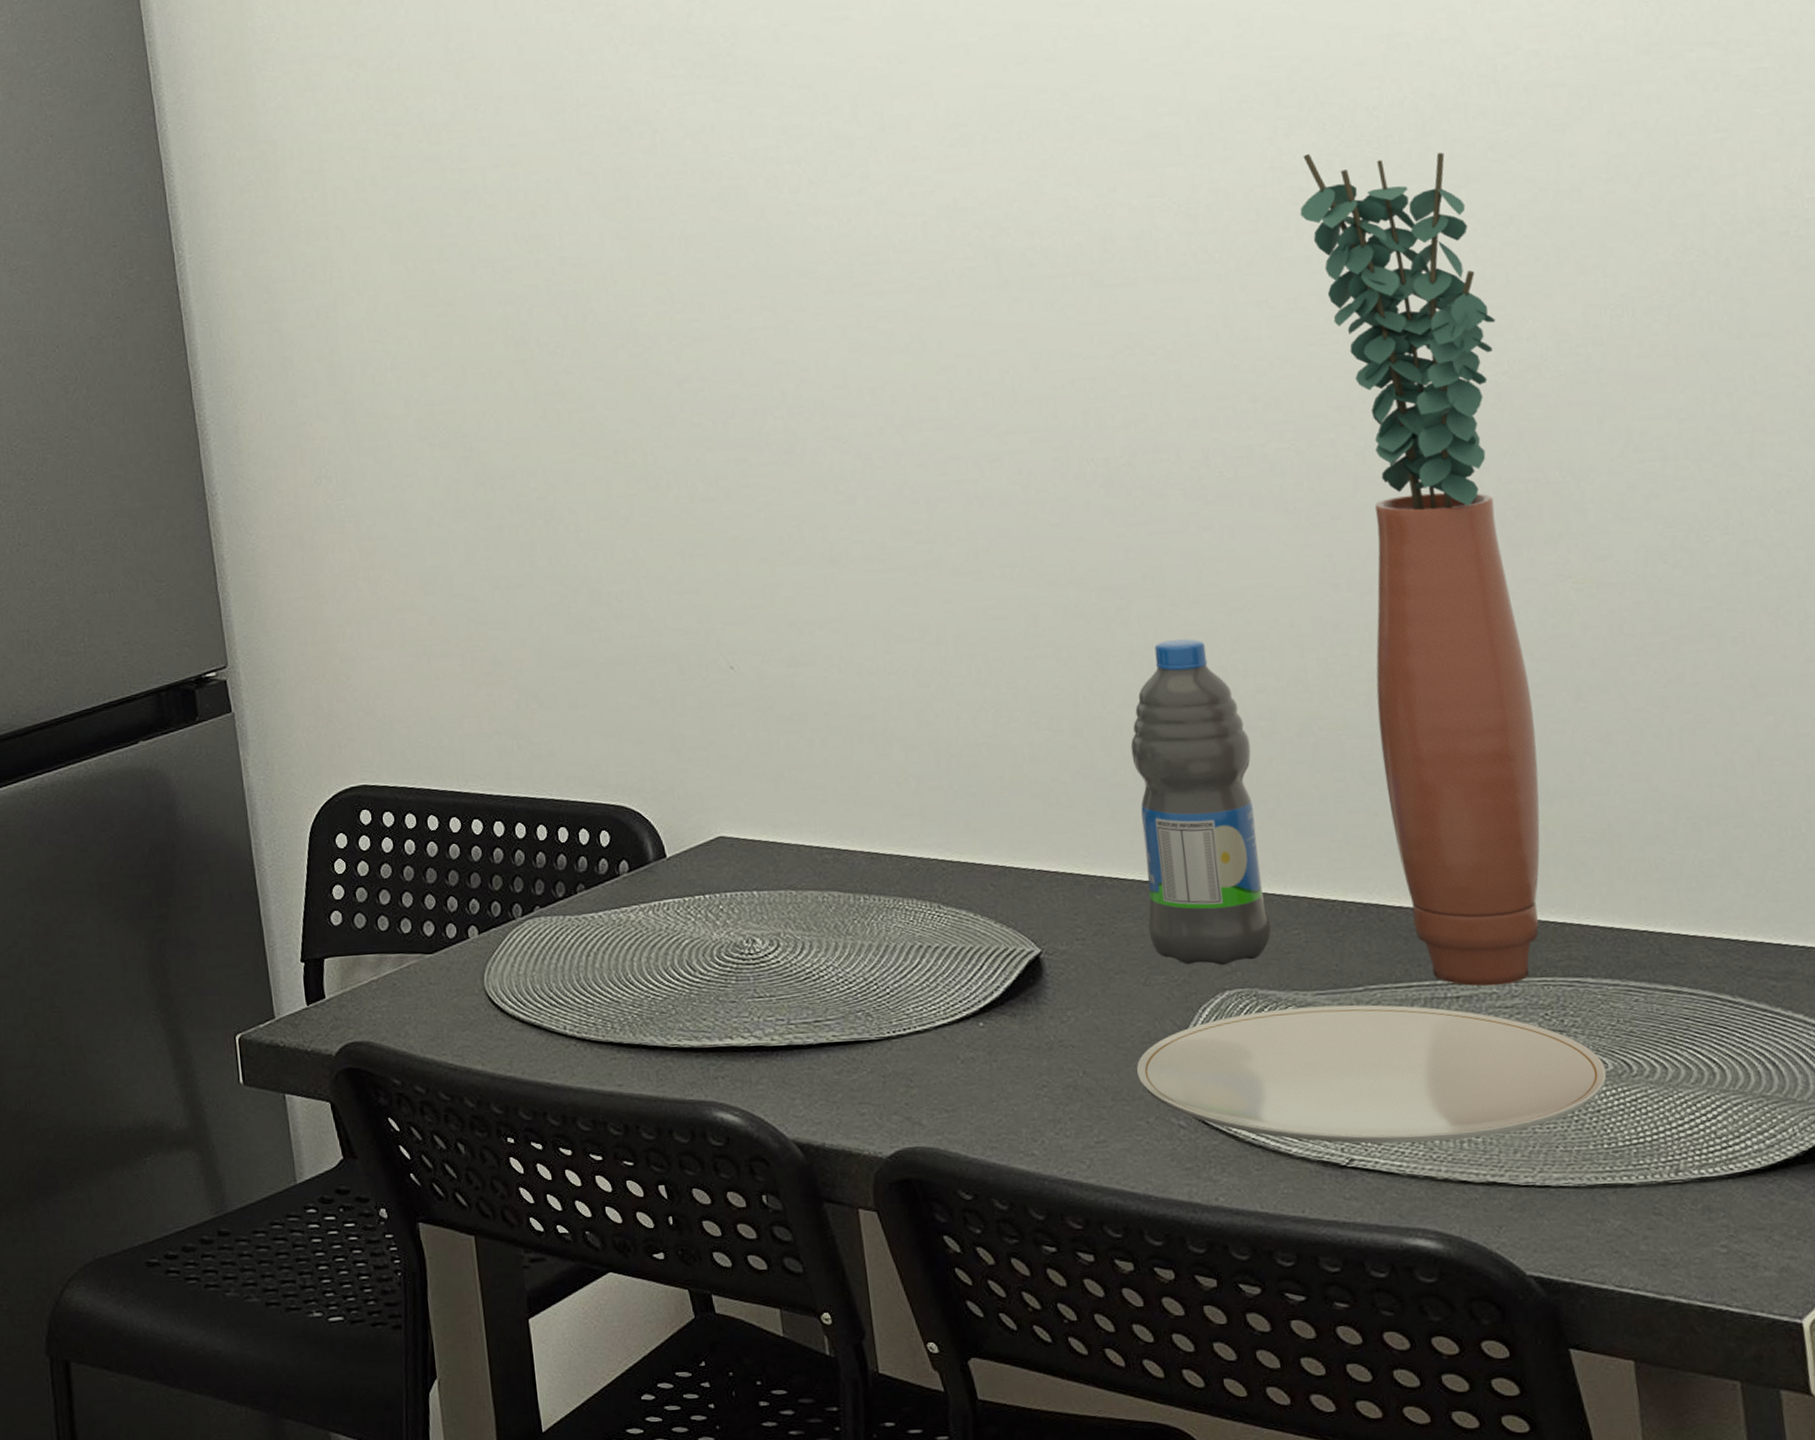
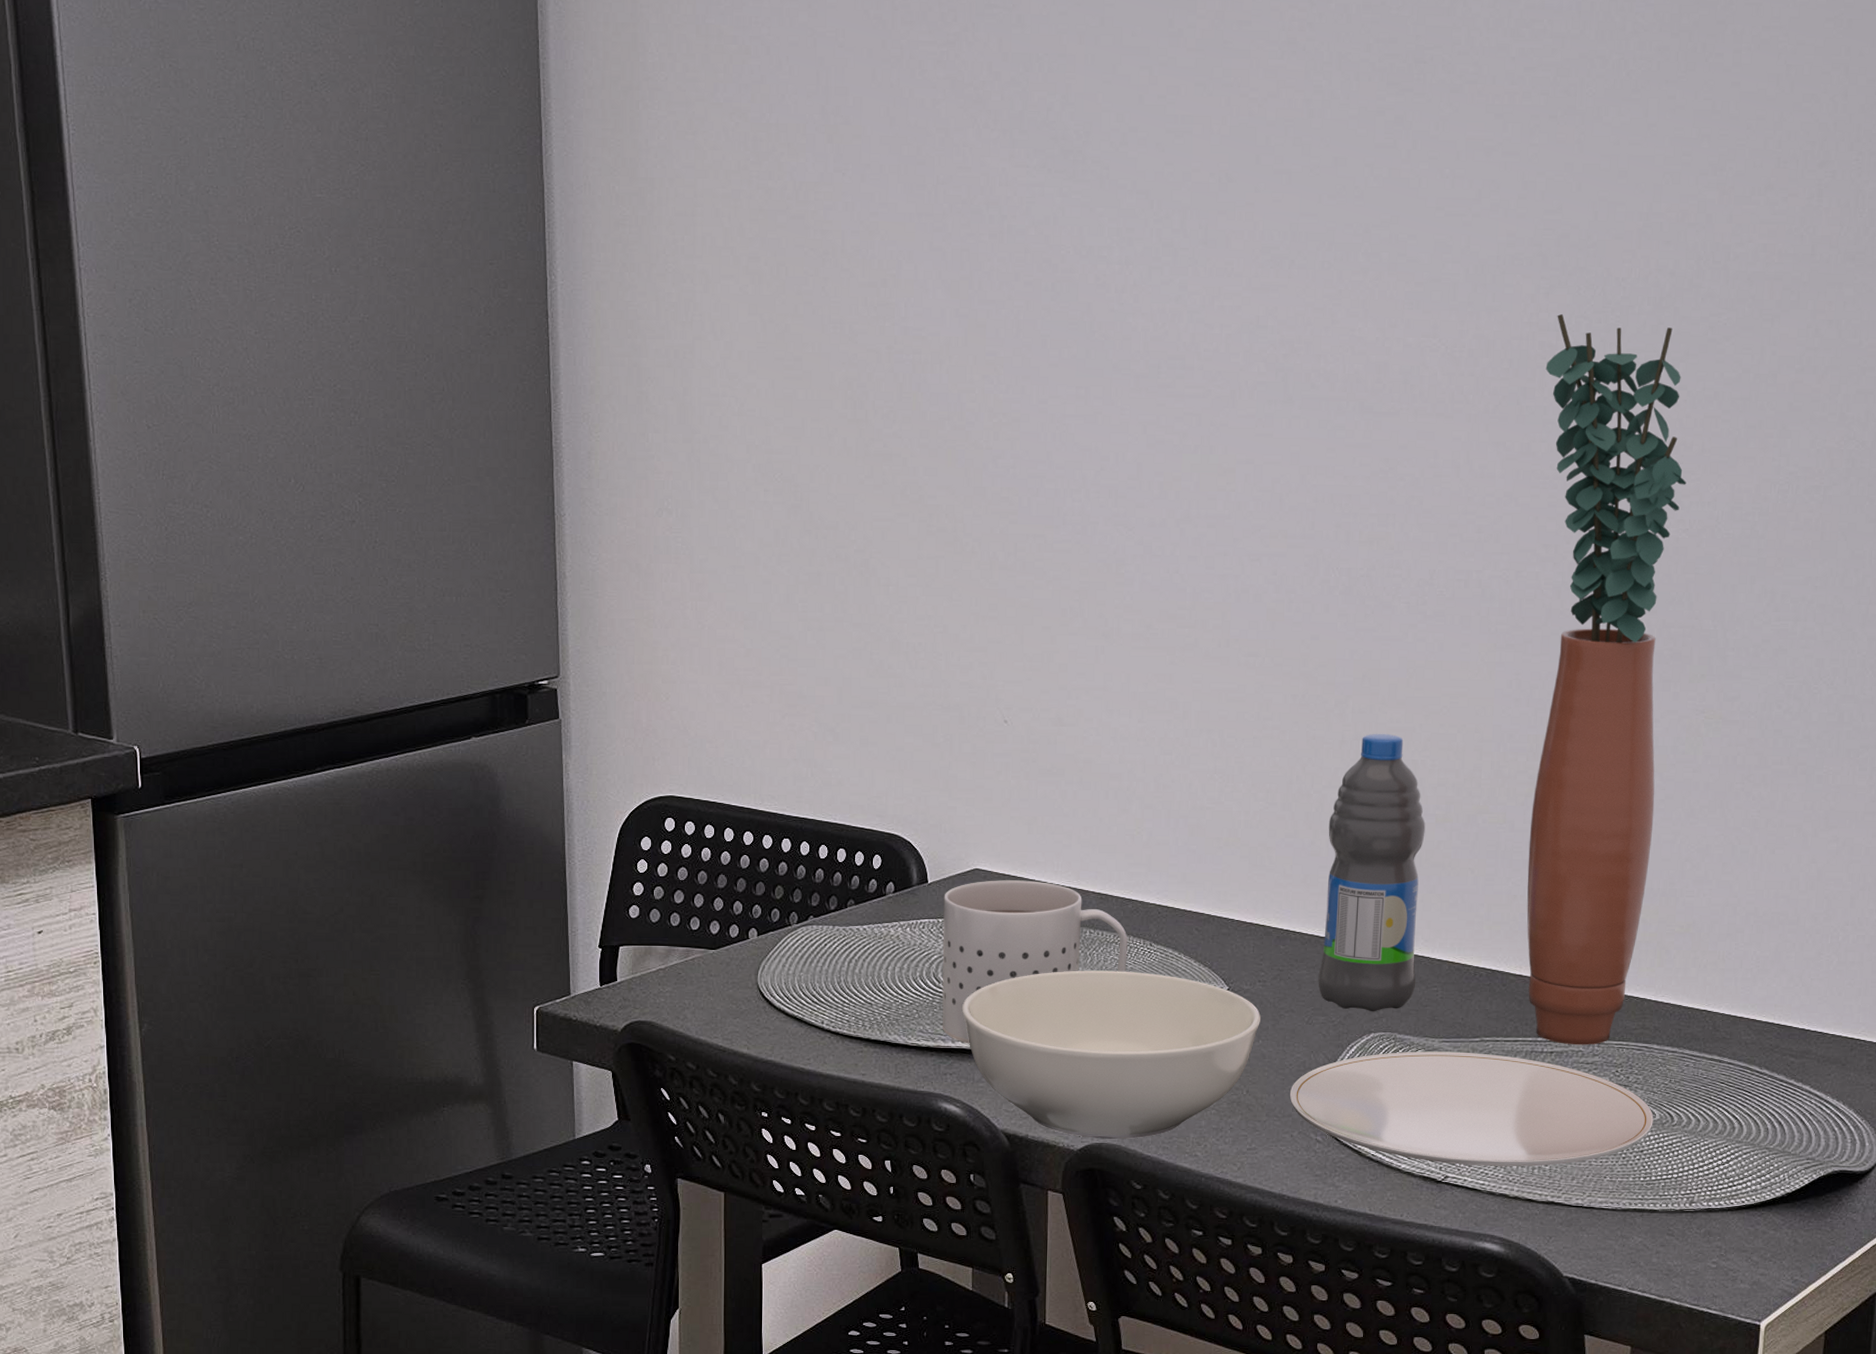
mug: none [687,844,914,1040] -> present [942,880,1128,1044]
bowl: none [724,940,1087,1142] -> present [961,970,1262,1139]

